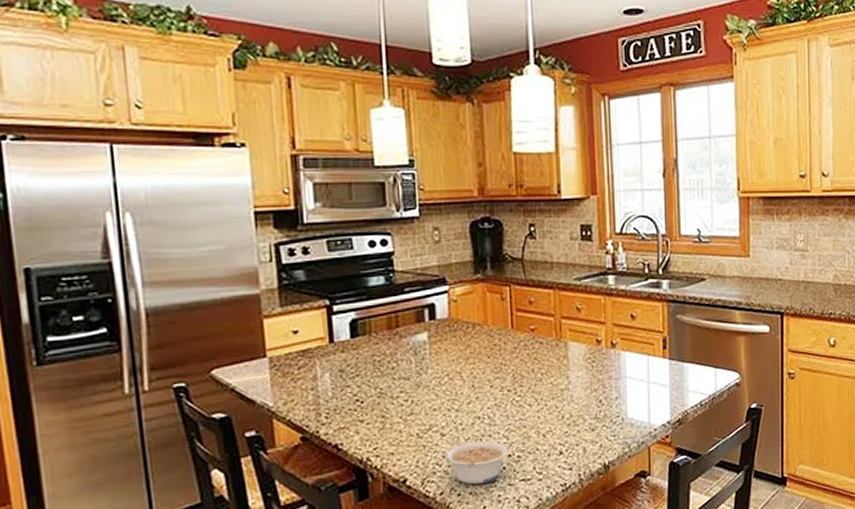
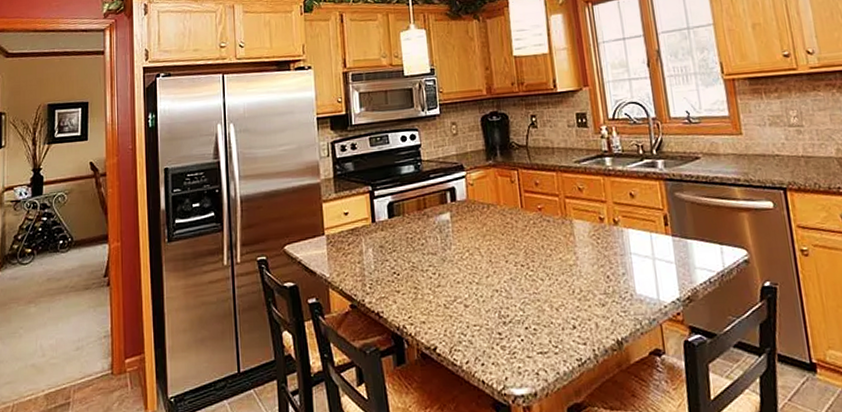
legume: present [444,440,508,485] -> none [468,312,525,356]

